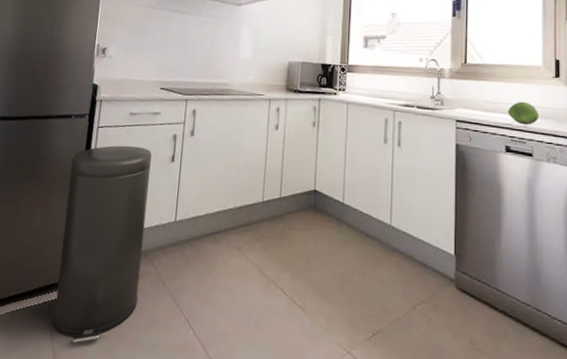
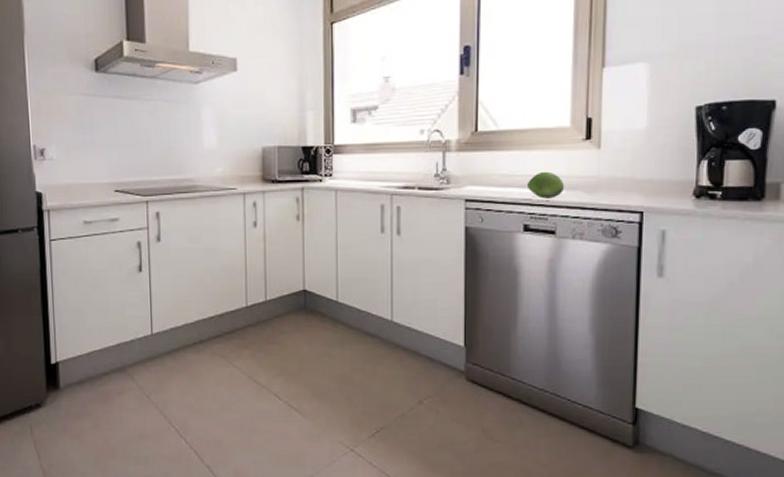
pedal bin: present [53,145,152,343] -> none [27,258,122,460]

